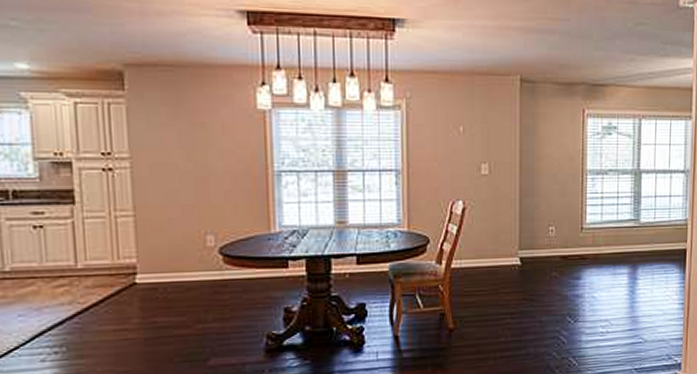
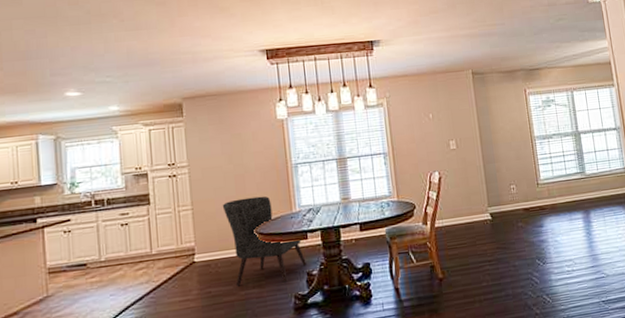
chair: none [176,208,284,318] -> present [222,196,306,287]

